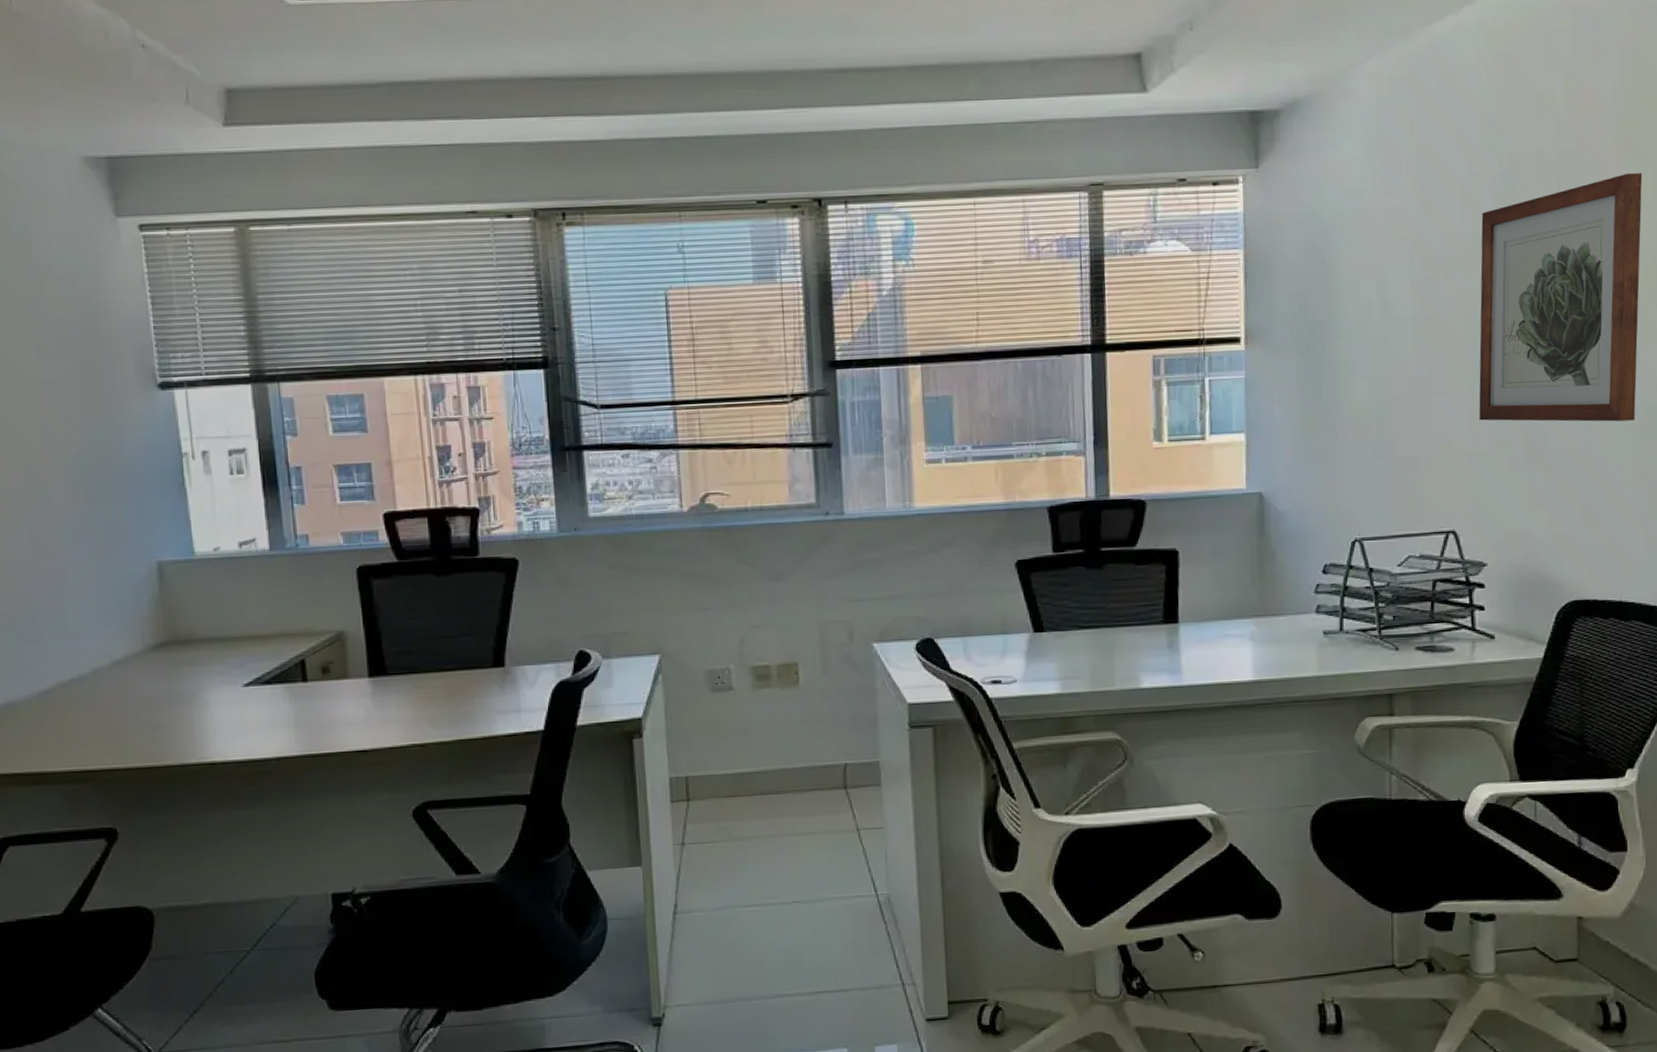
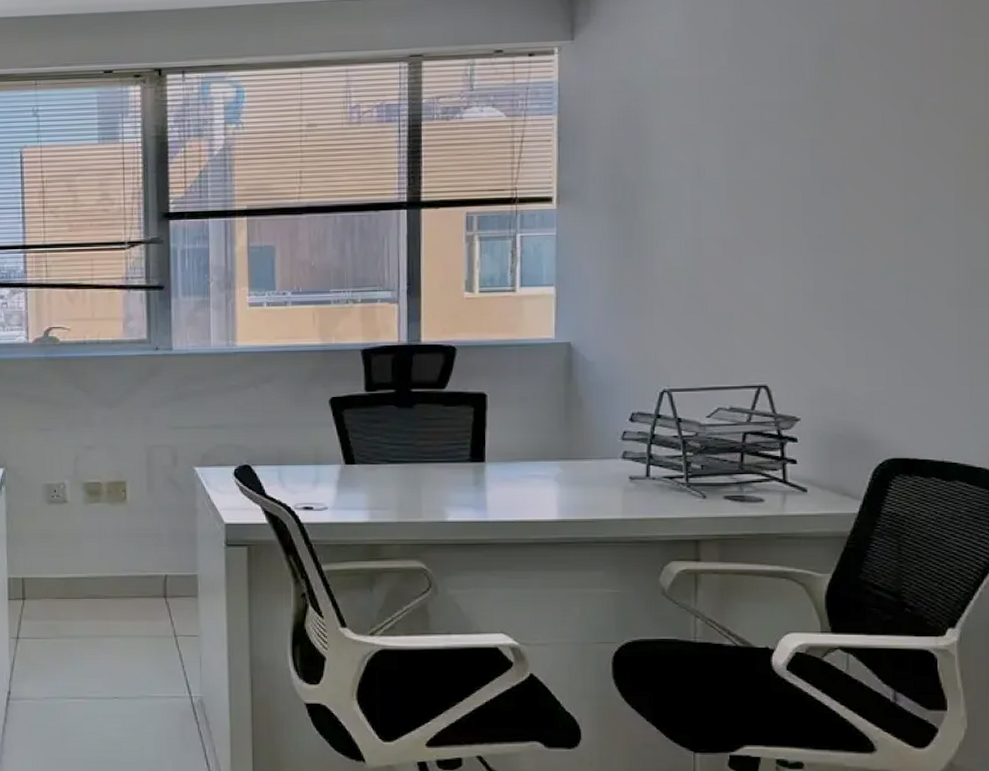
wall art: present [1479,173,1643,422] -> none [794,43,972,285]

